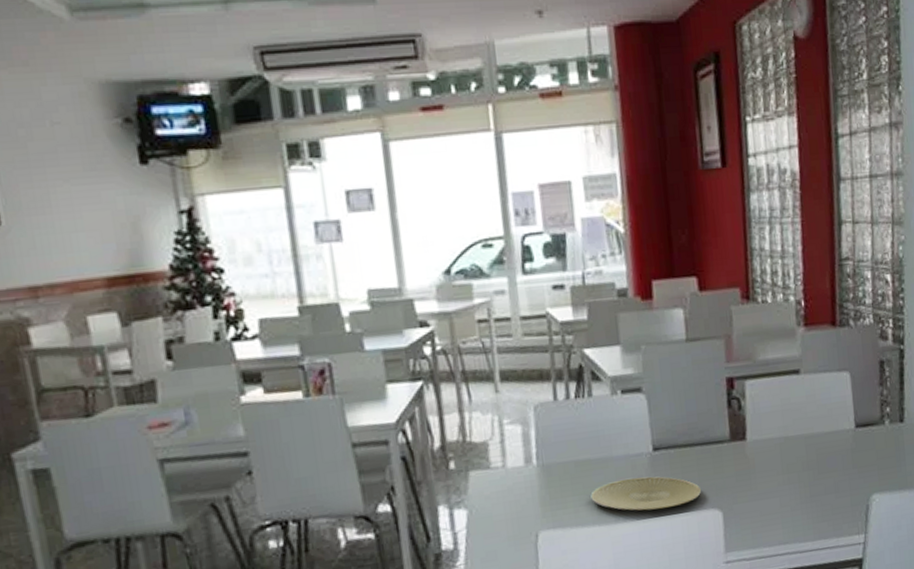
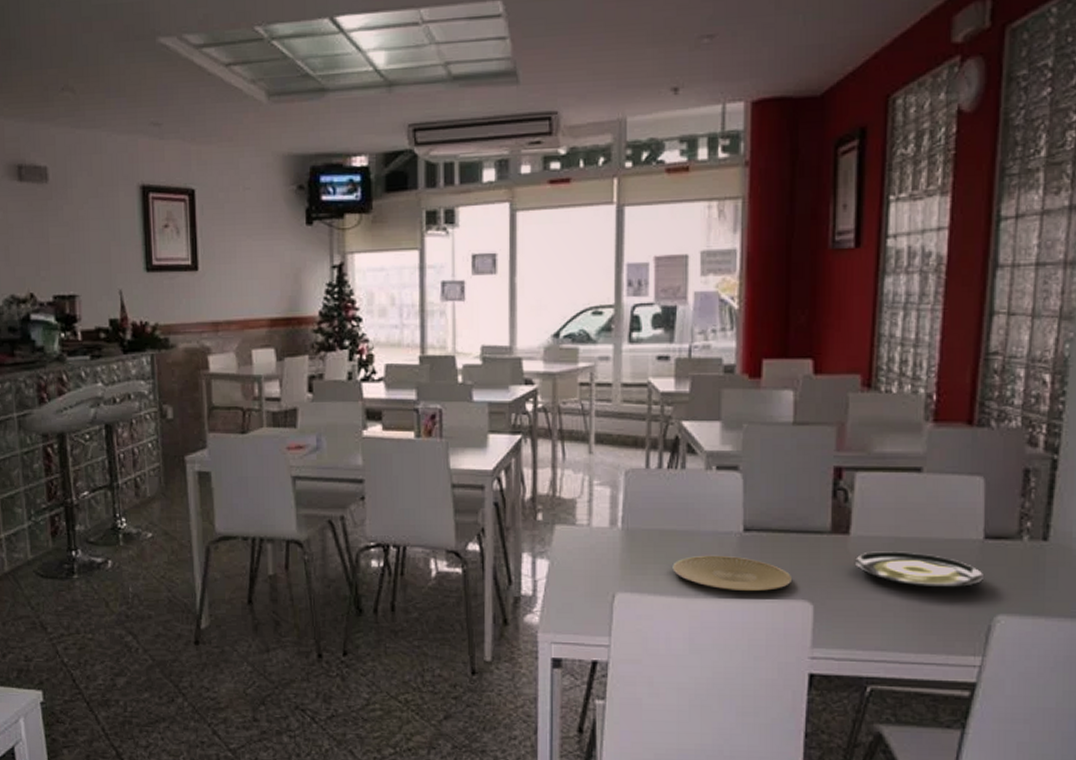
plate: none [752,448,860,480] -> present [854,551,985,588]

